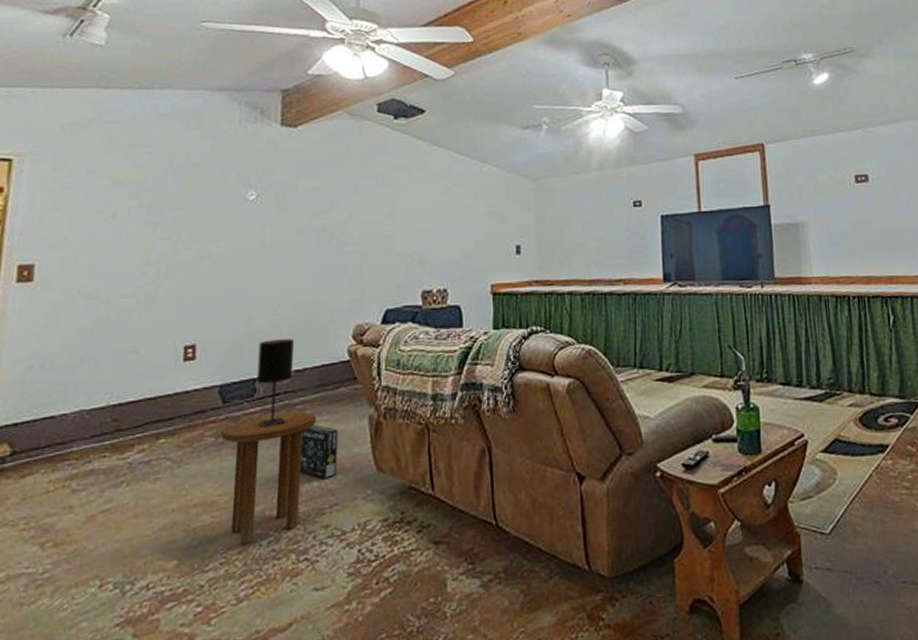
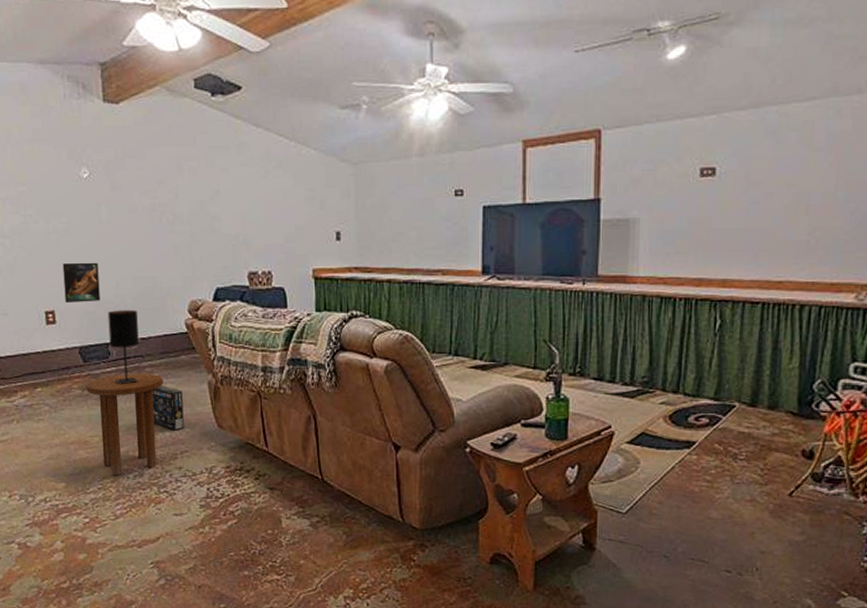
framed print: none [210,288,255,336] -> present [62,262,101,304]

